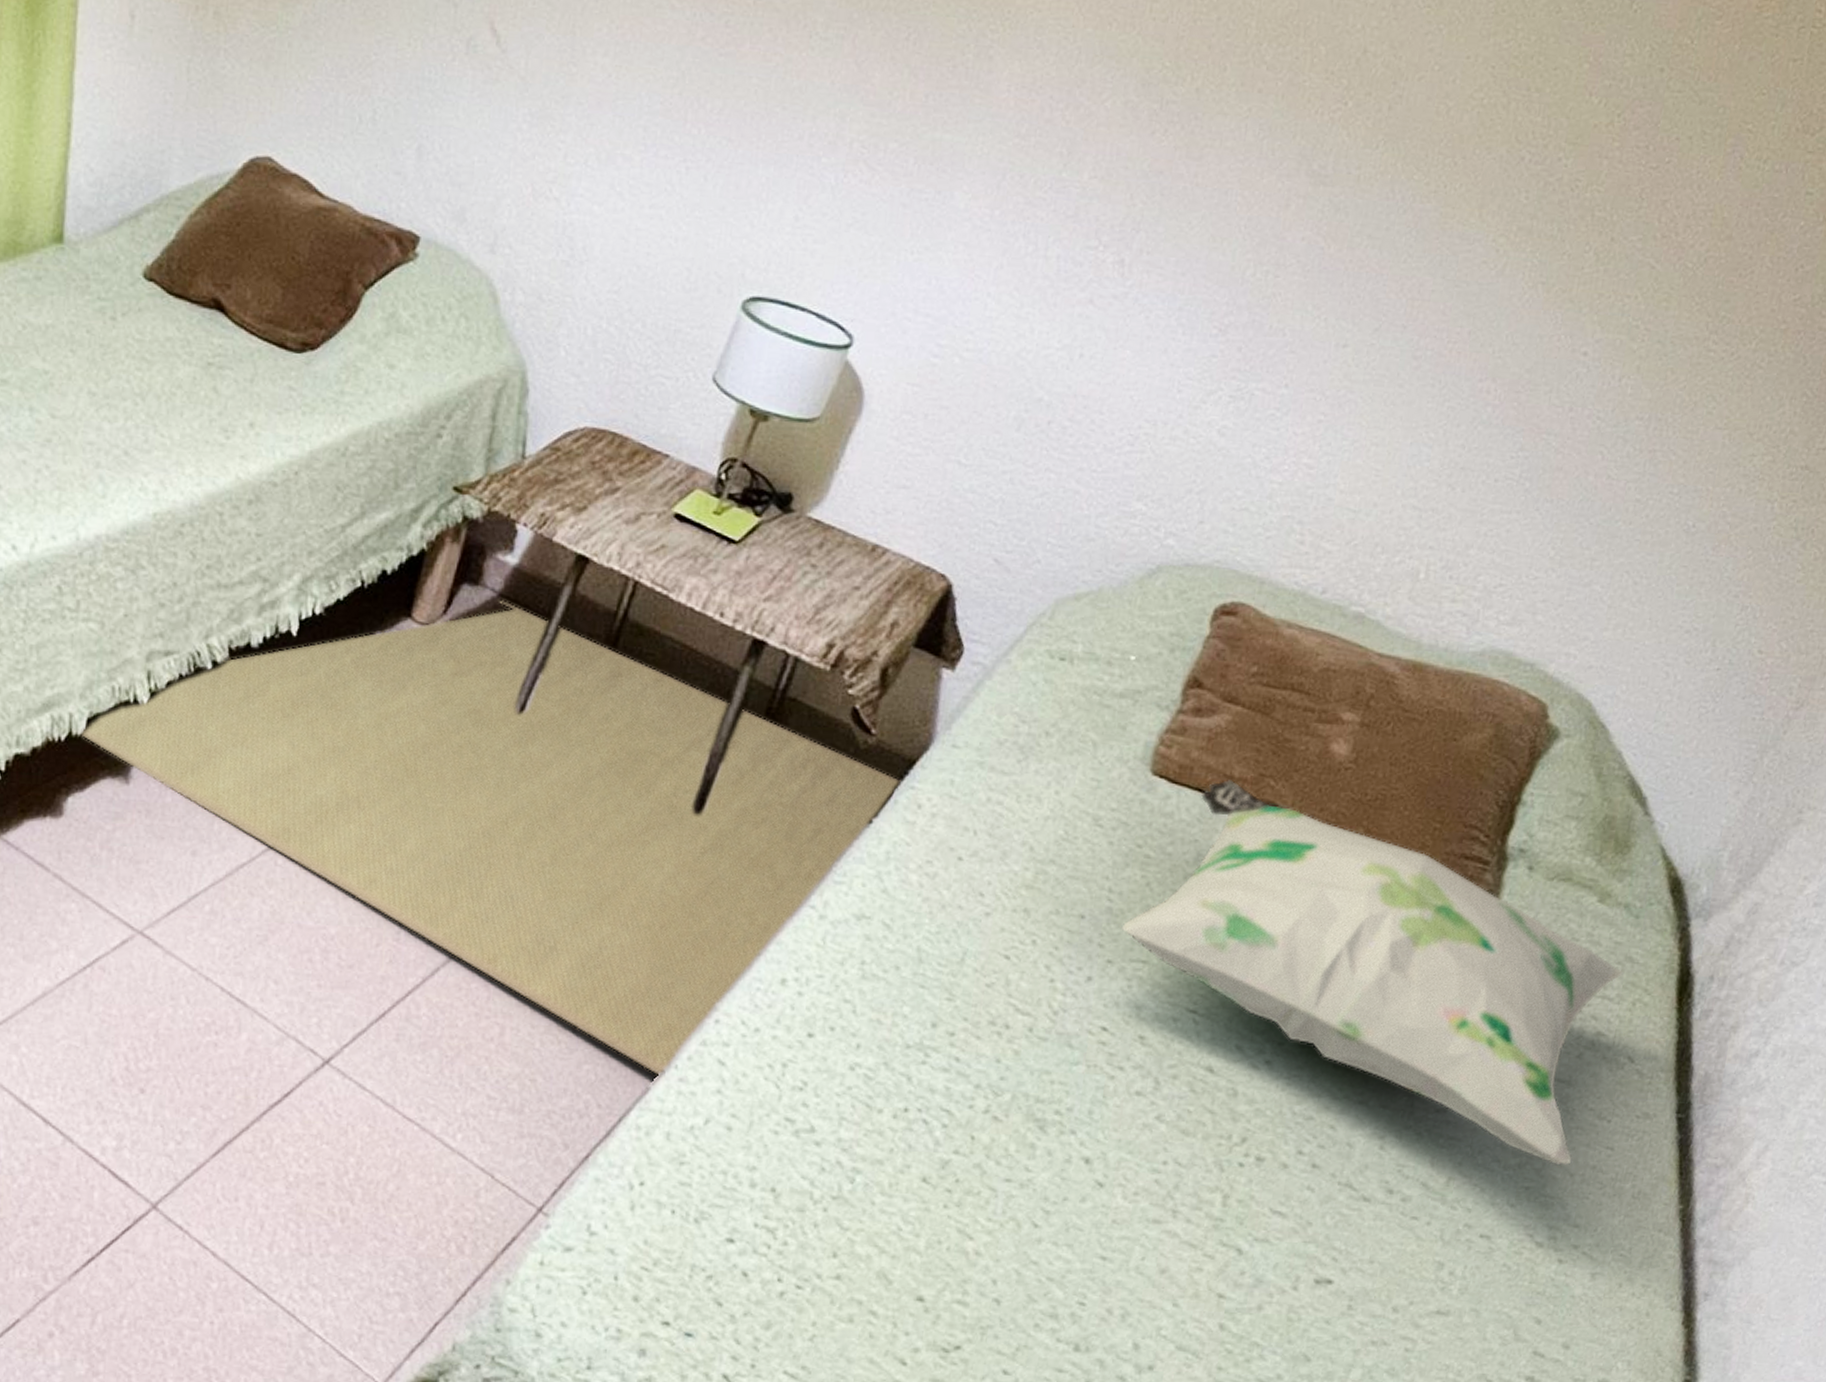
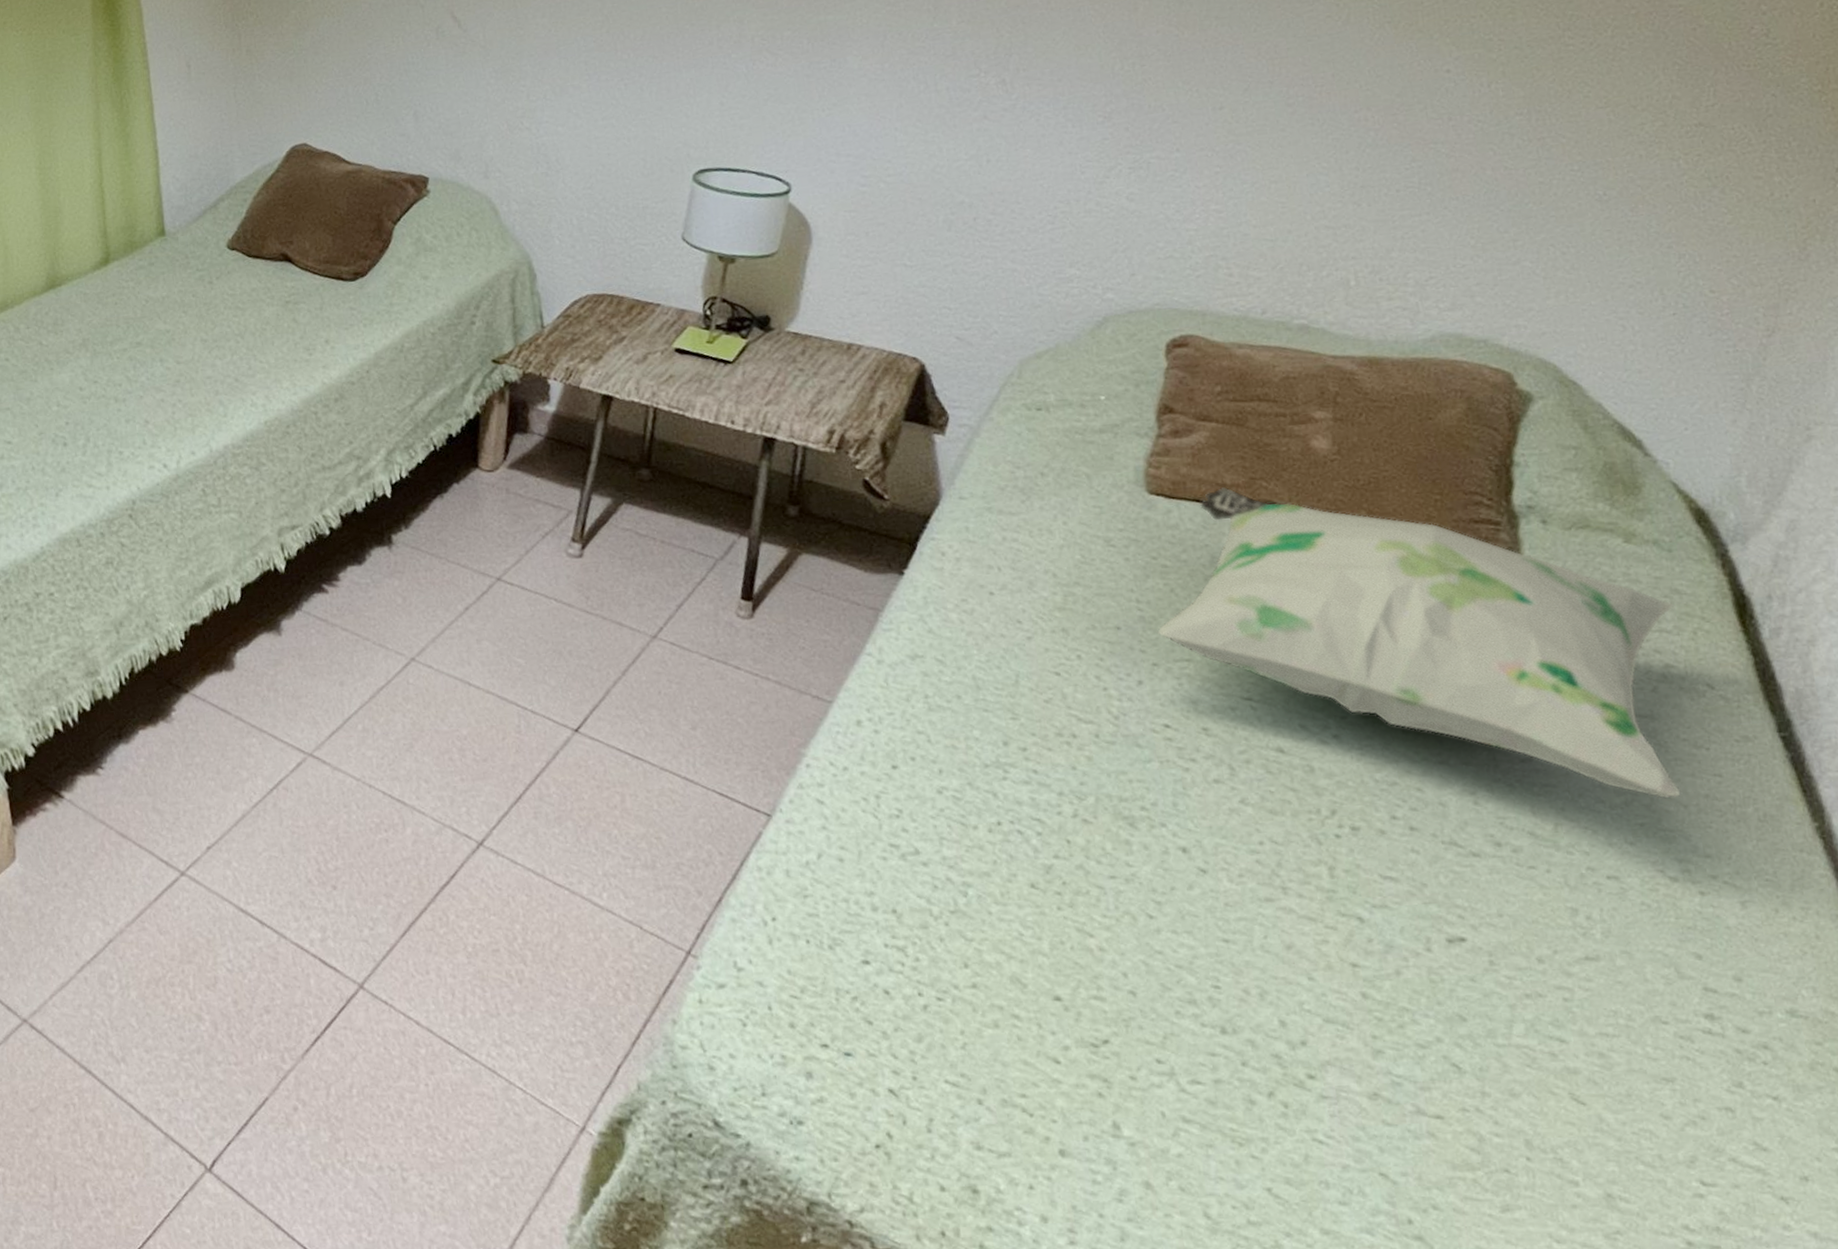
rug: present [79,599,901,1076] -> none [236,441,921,821]

